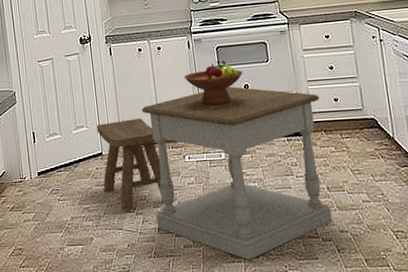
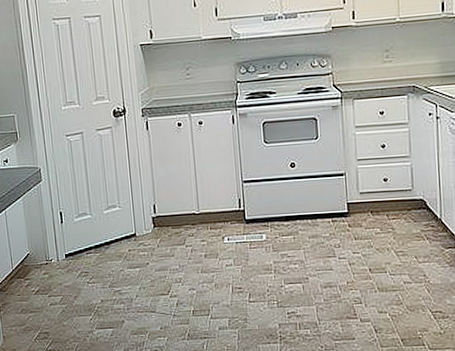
stool: present [96,118,174,212] -> none [130,198,210,294]
side table: present [141,86,333,260] -> none [179,165,373,341]
fruit bowl: present [183,60,243,106] -> none [226,136,290,185]

